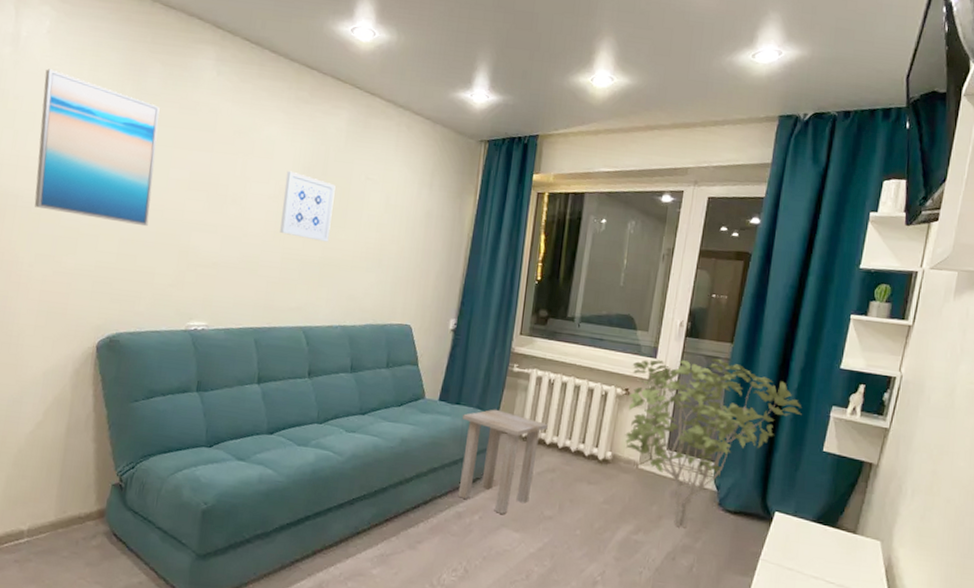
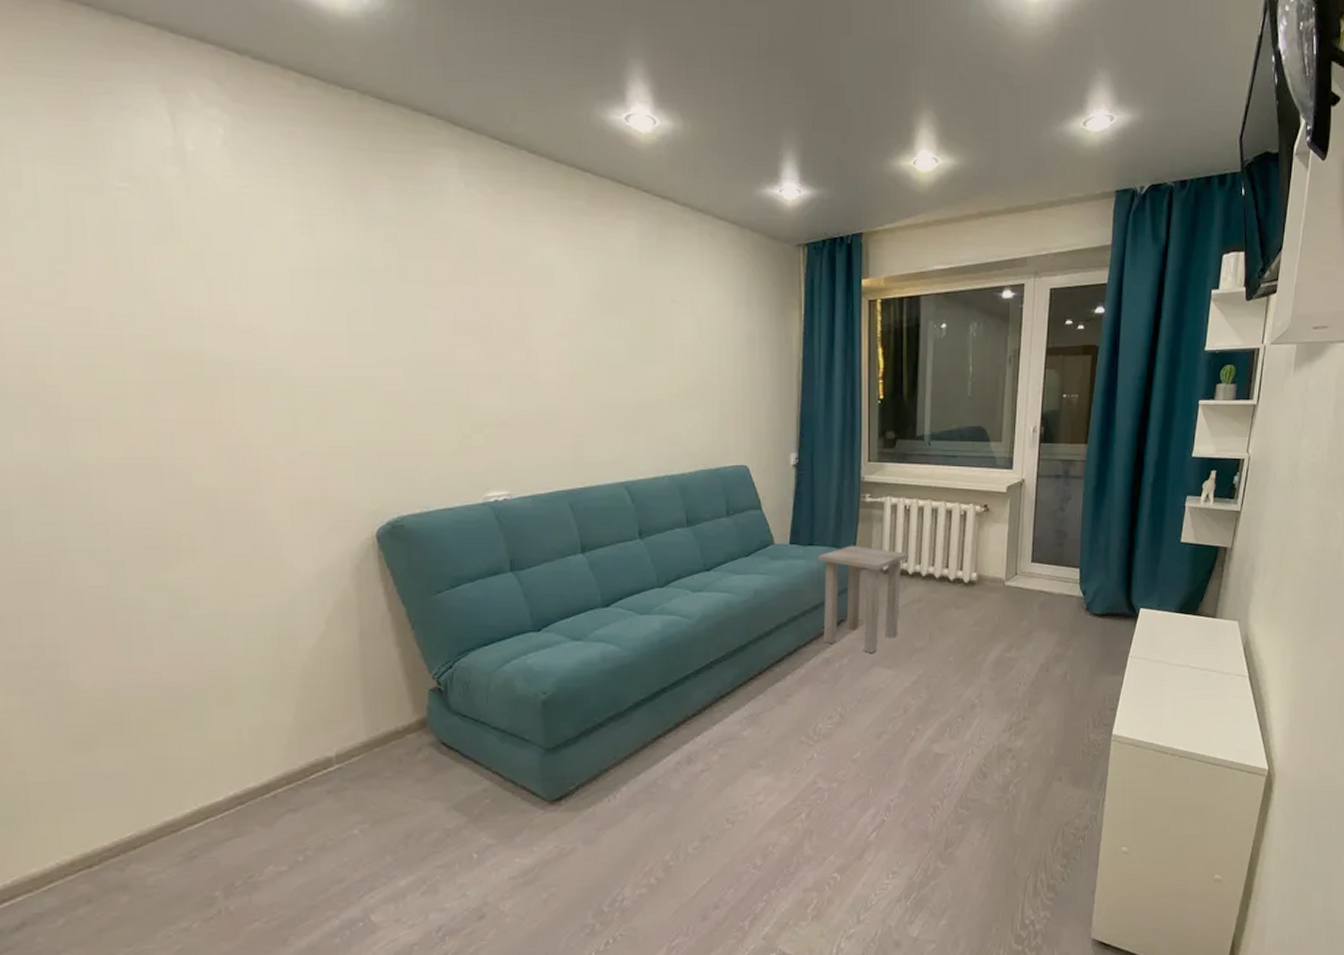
wall art: present [34,69,160,227] -> none [232,193,412,385]
wall art: present [280,170,336,242] -> none [574,300,638,381]
shrub: present [625,359,802,527] -> none [987,462,1159,637]

